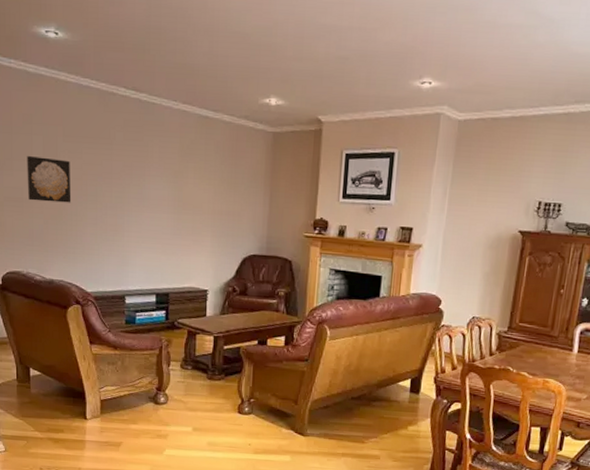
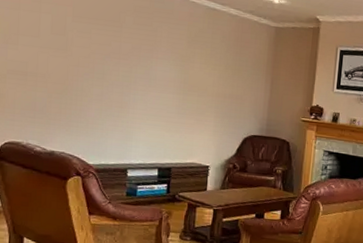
wall art: present [27,156,71,203] -> none [32,32,78,79]

